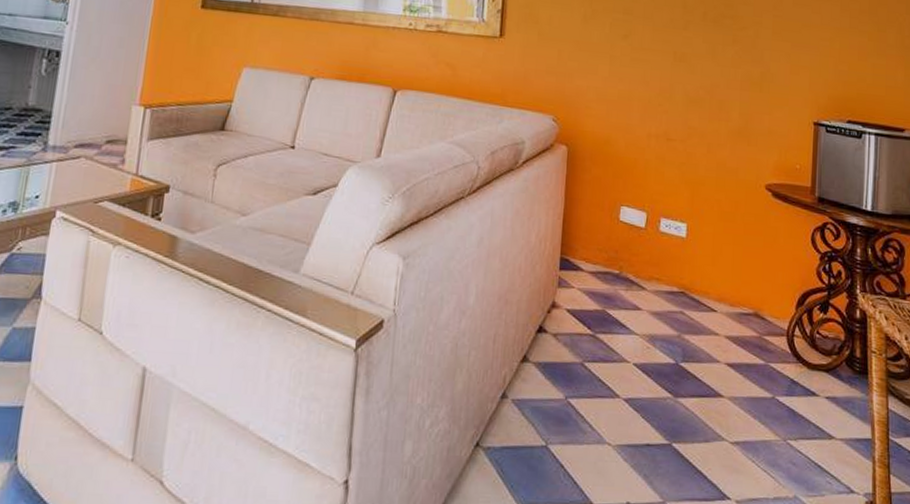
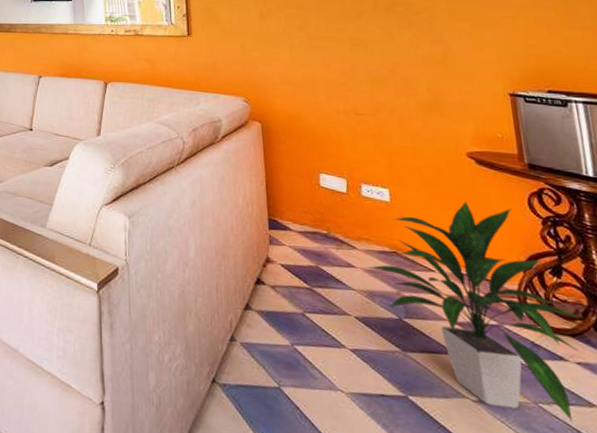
indoor plant: none [653,236,839,455] -> present [367,201,584,422]

